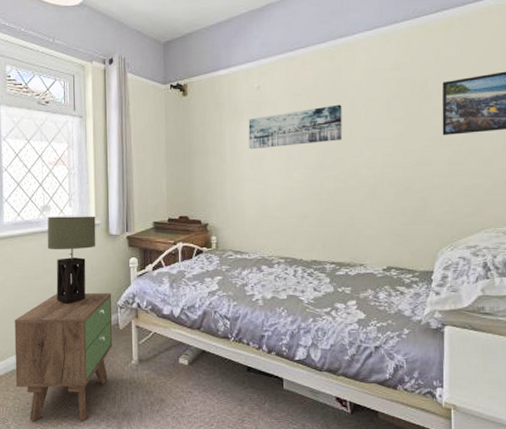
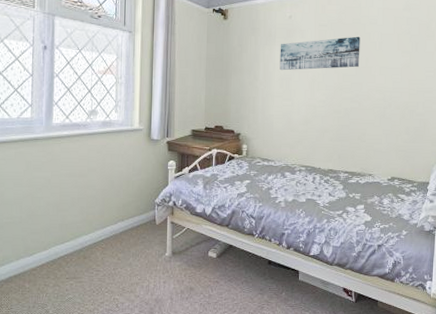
nightstand: present [14,293,113,421] -> none [56,191,151,307]
table lamp: present [47,216,96,304] -> none [92,120,139,200]

